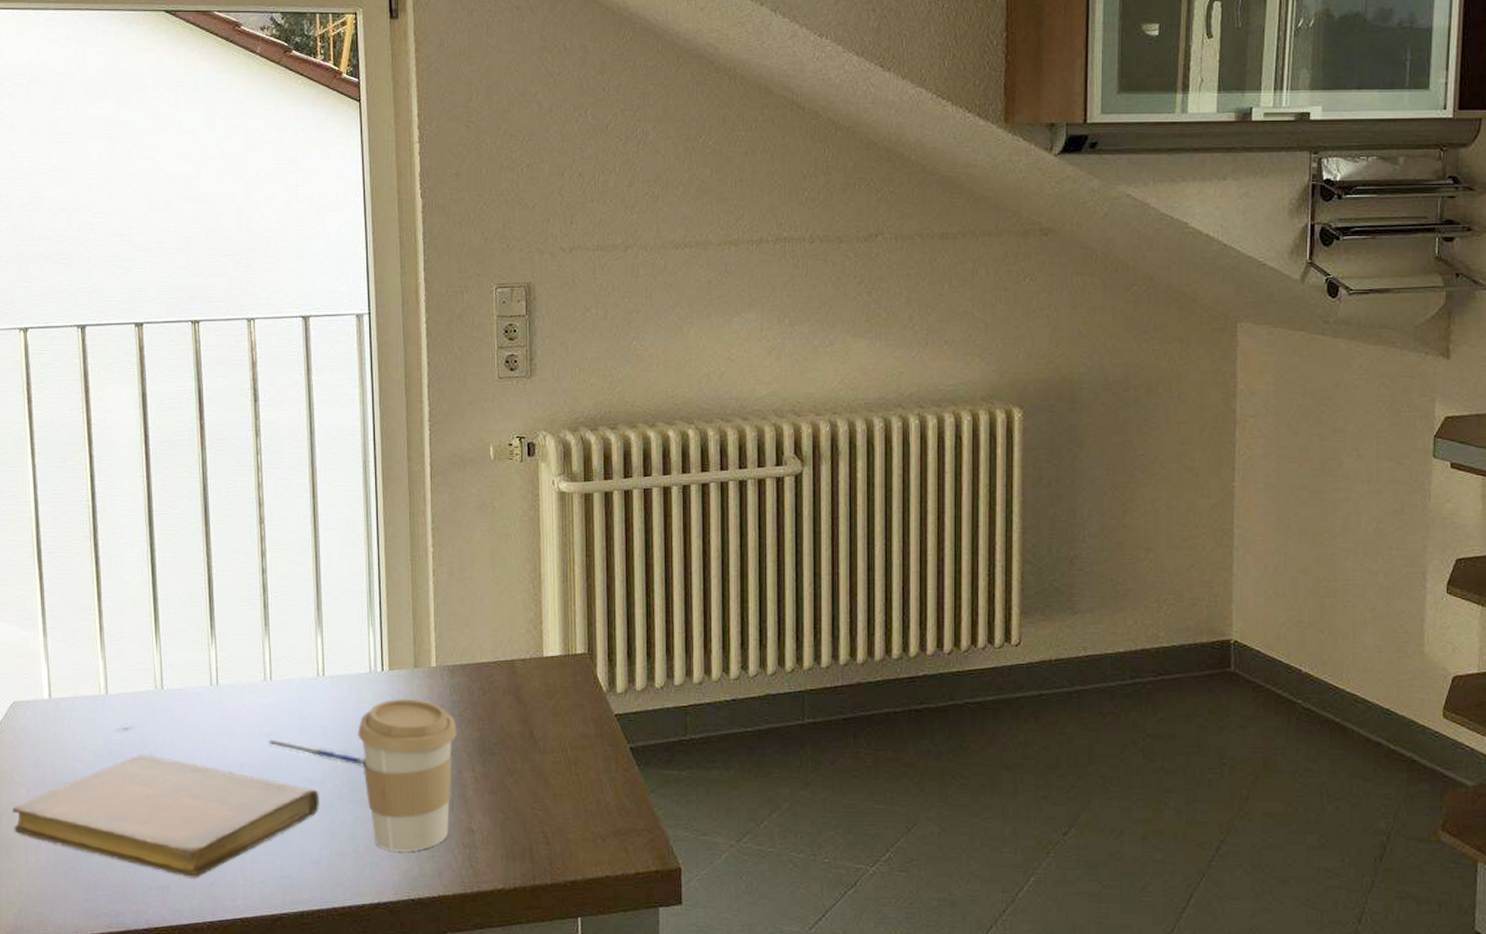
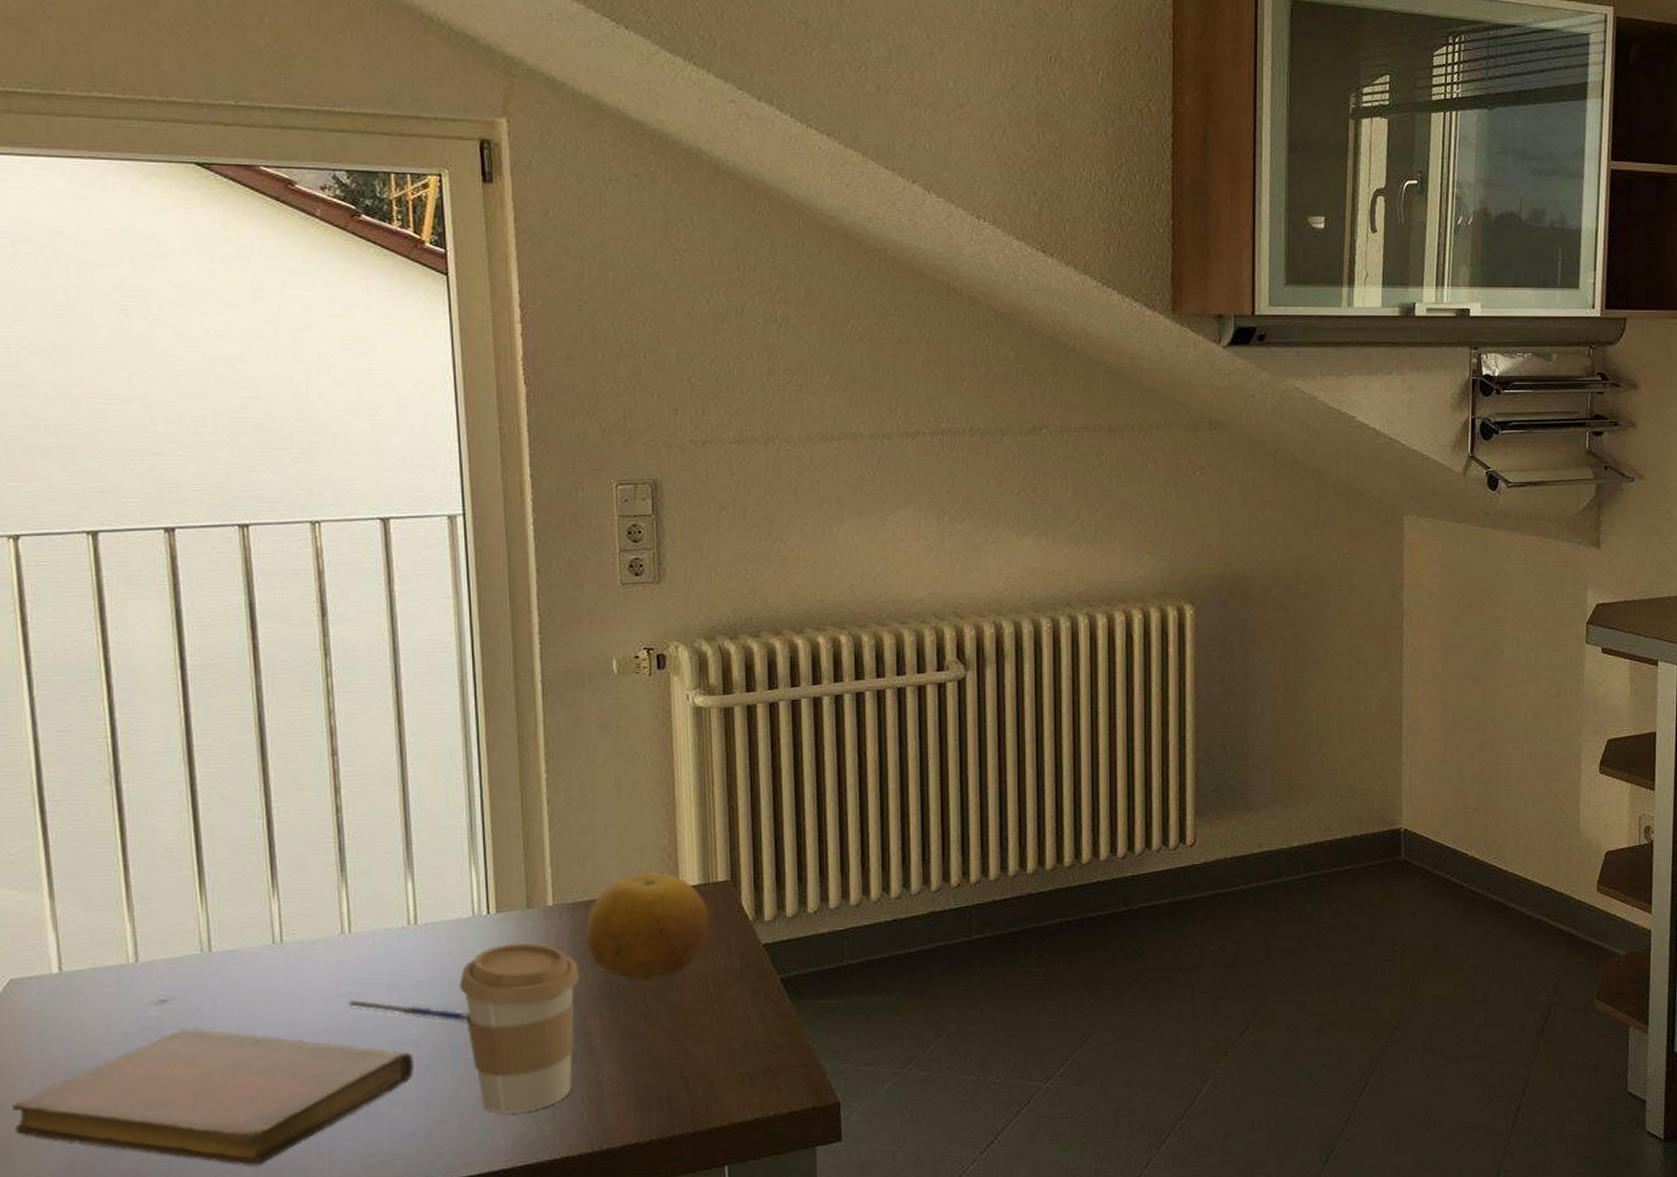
fruit: none [462,641,569,739] -> present [585,872,710,980]

